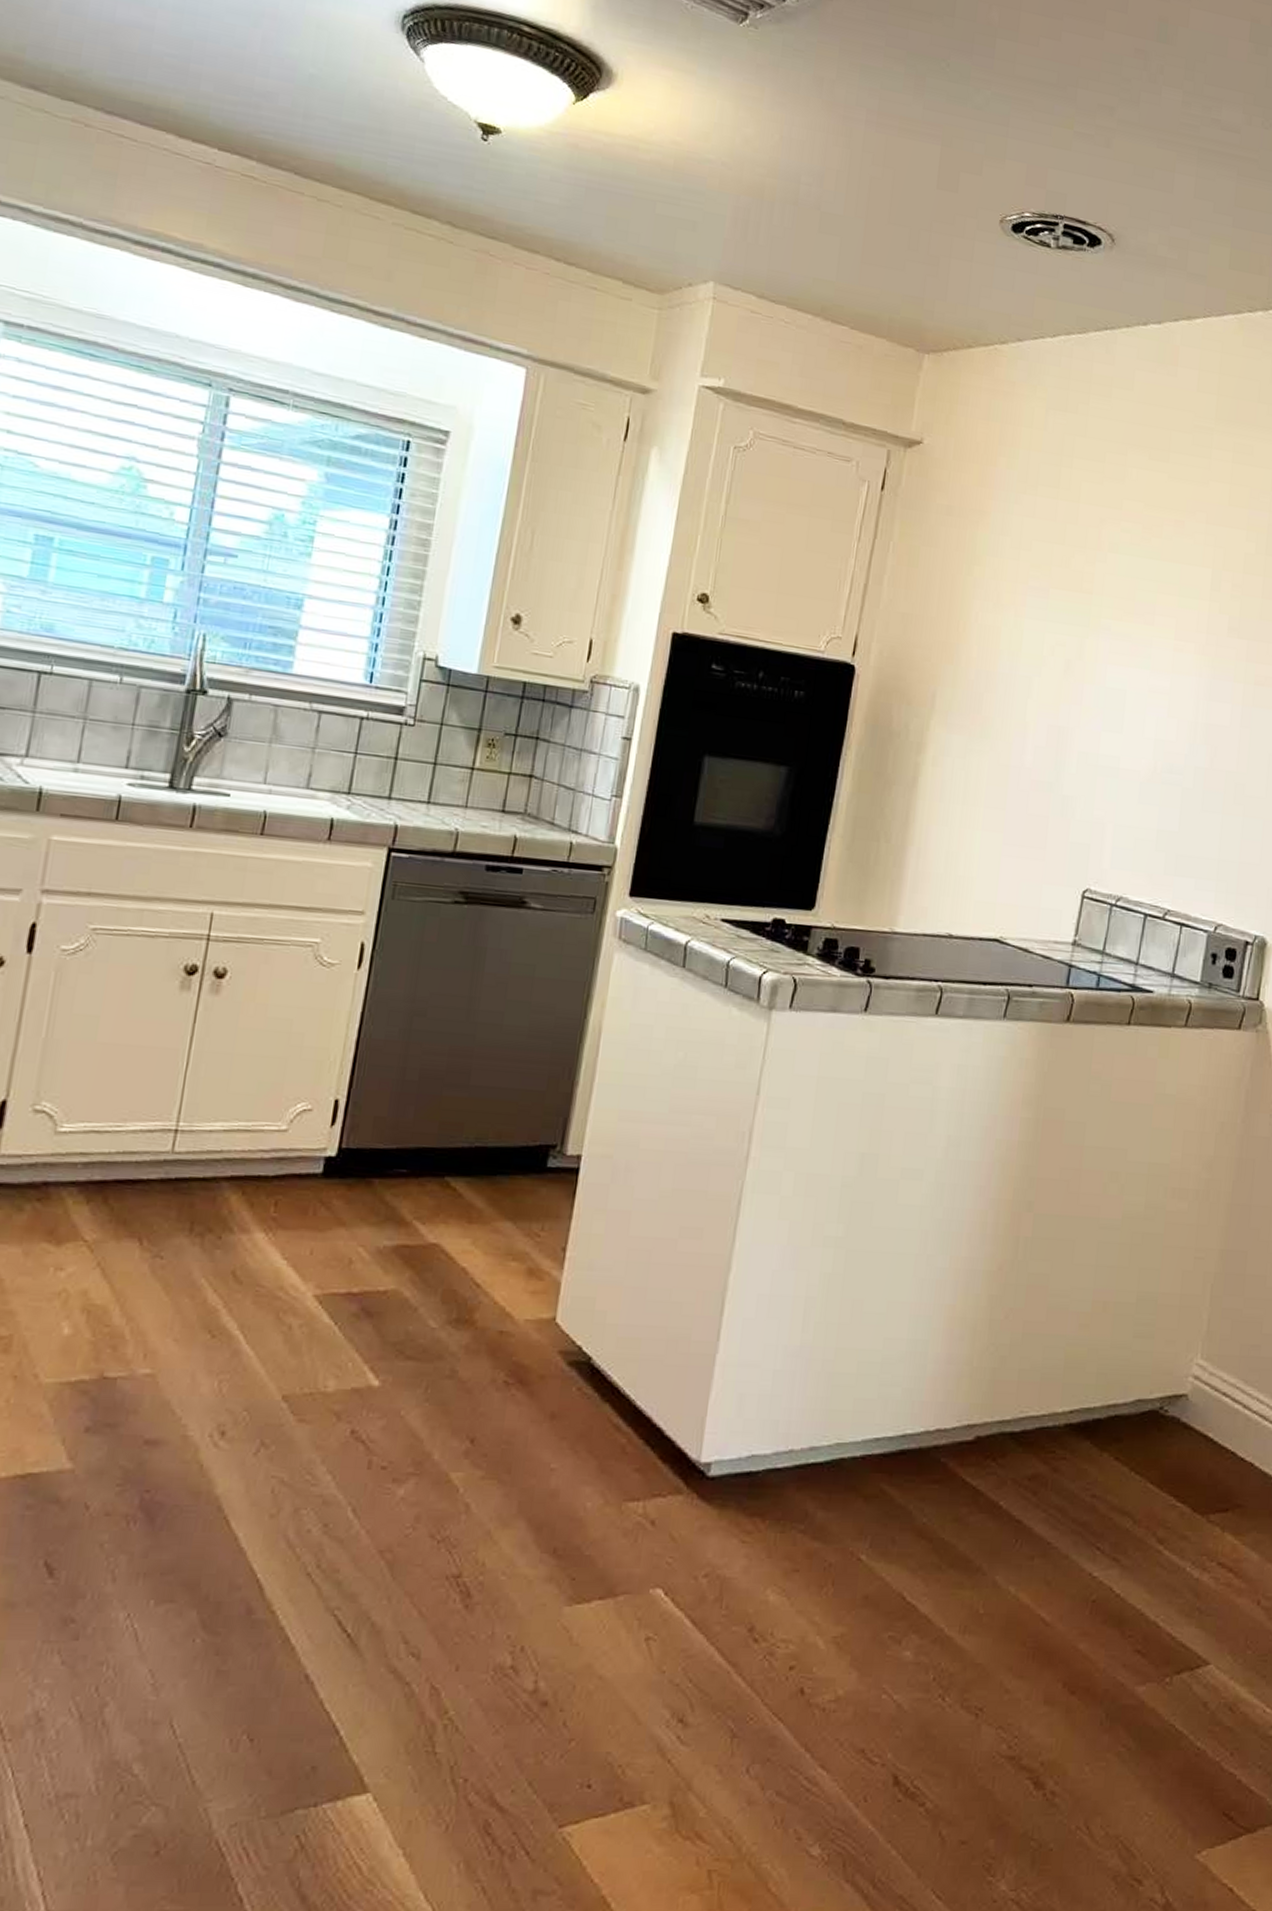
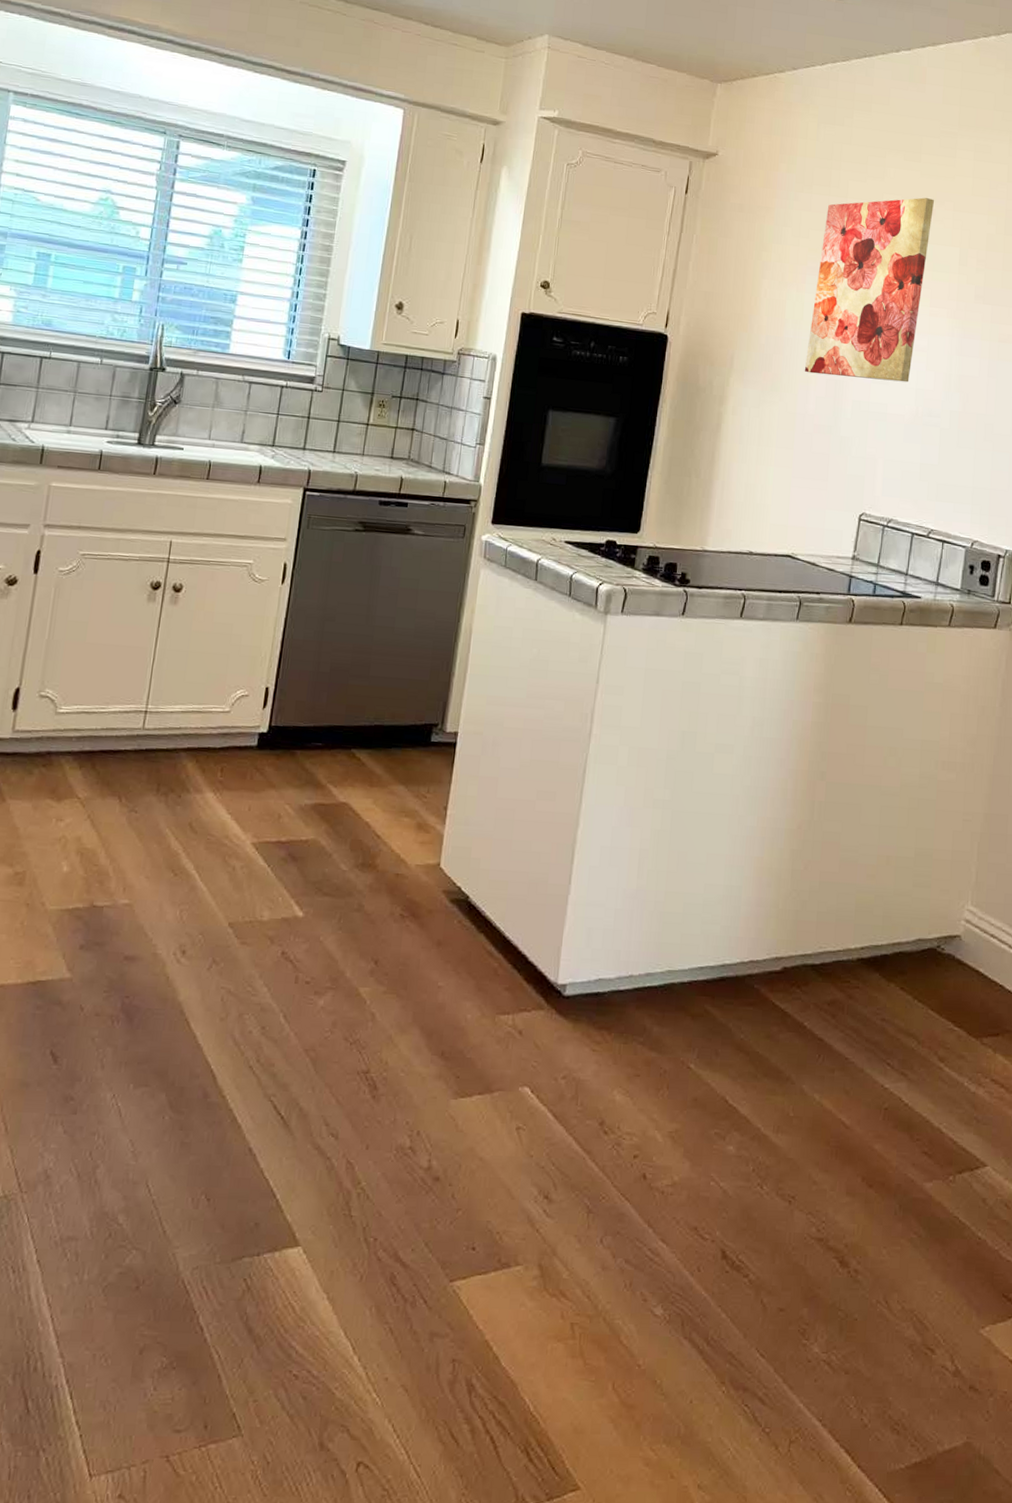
wall art: none [1021,506,1183,732] -> present [804,197,934,383]

